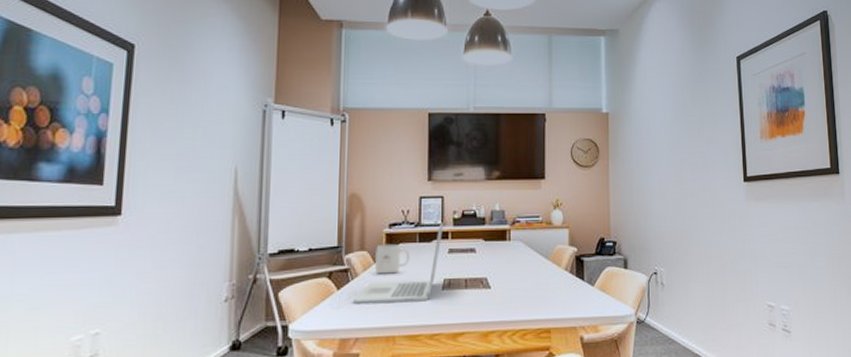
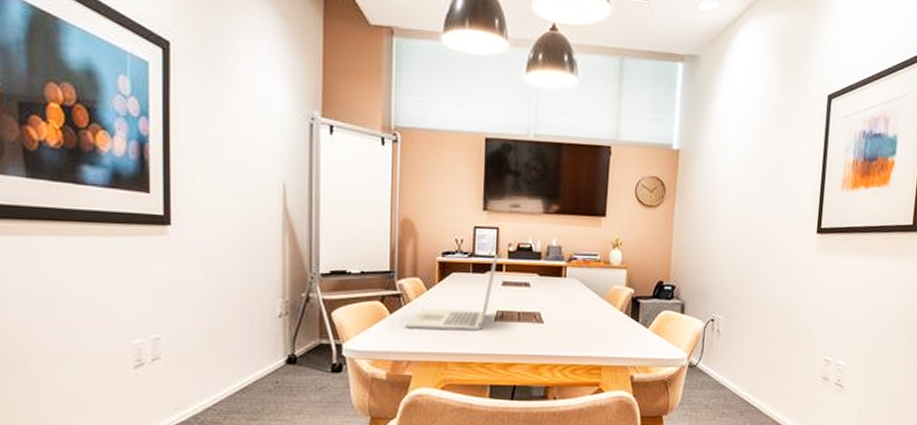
mug: present [375,243,409,274] -> none [428,272,463,302]

